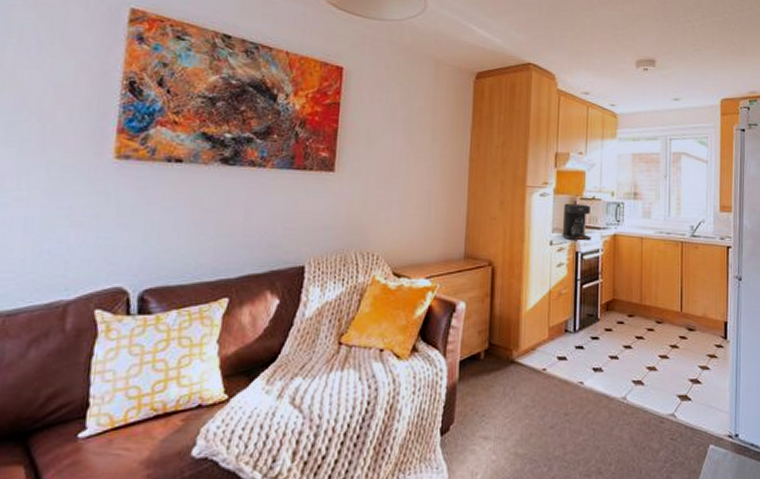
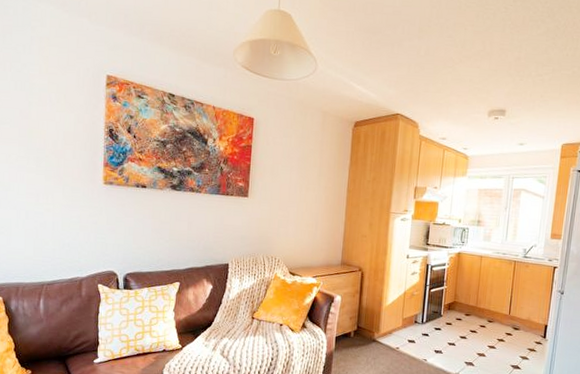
coffee maker: present [562,203,591,241] -> none [417,227,441,257]

